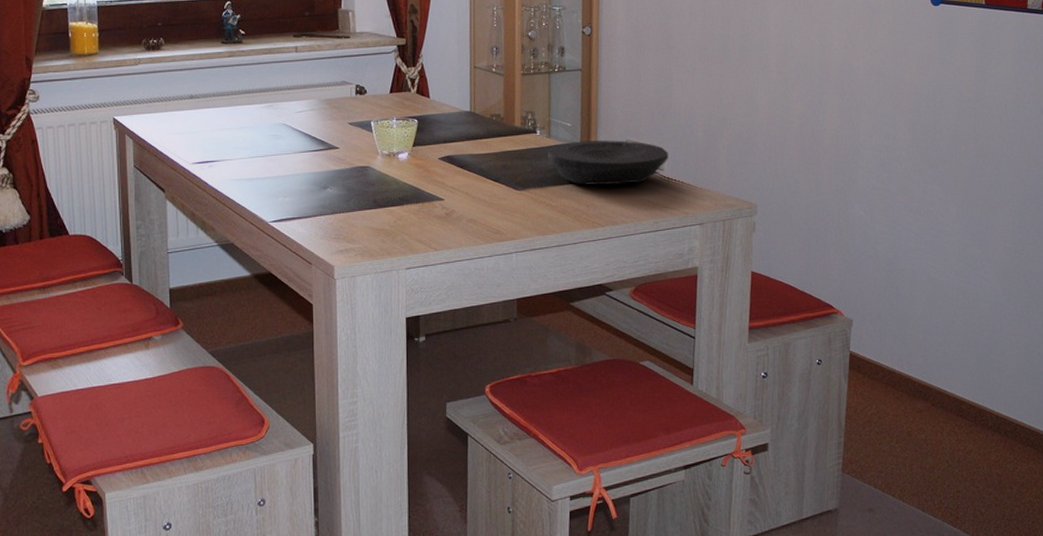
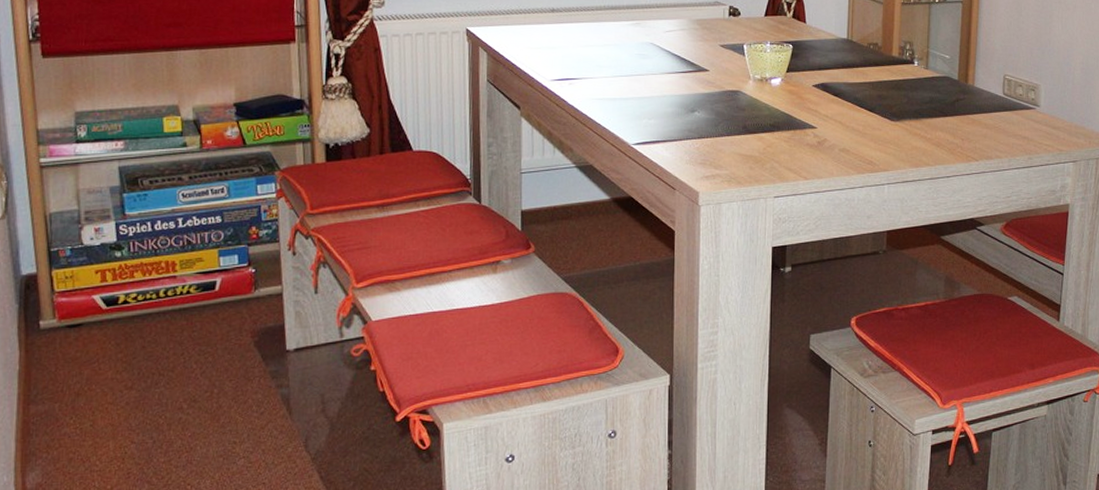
plate: present [547,140,669,186] -> none [924,73,1045,120]

